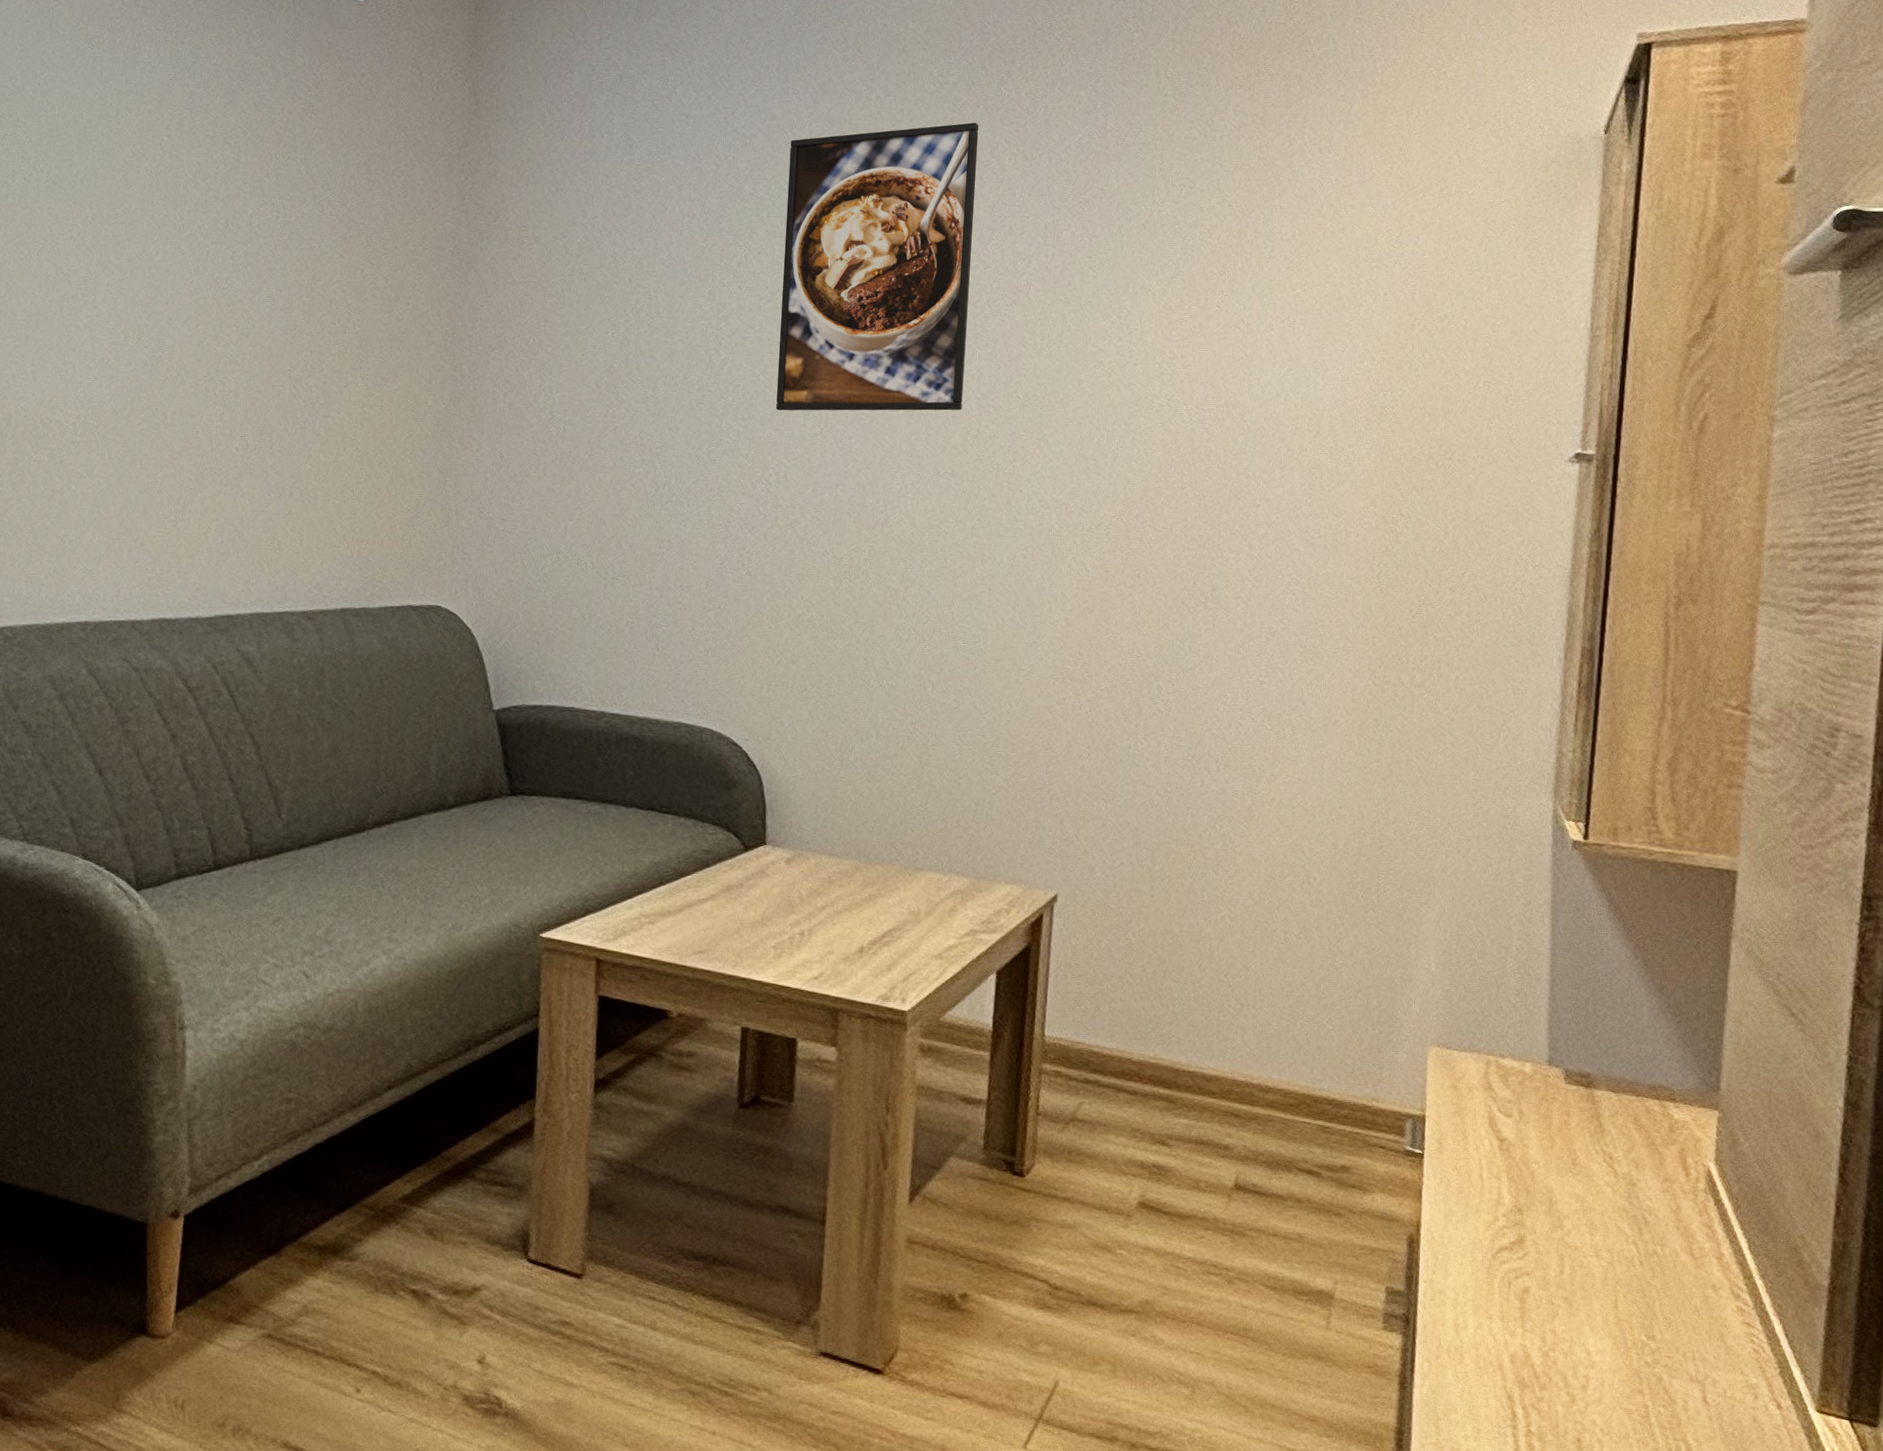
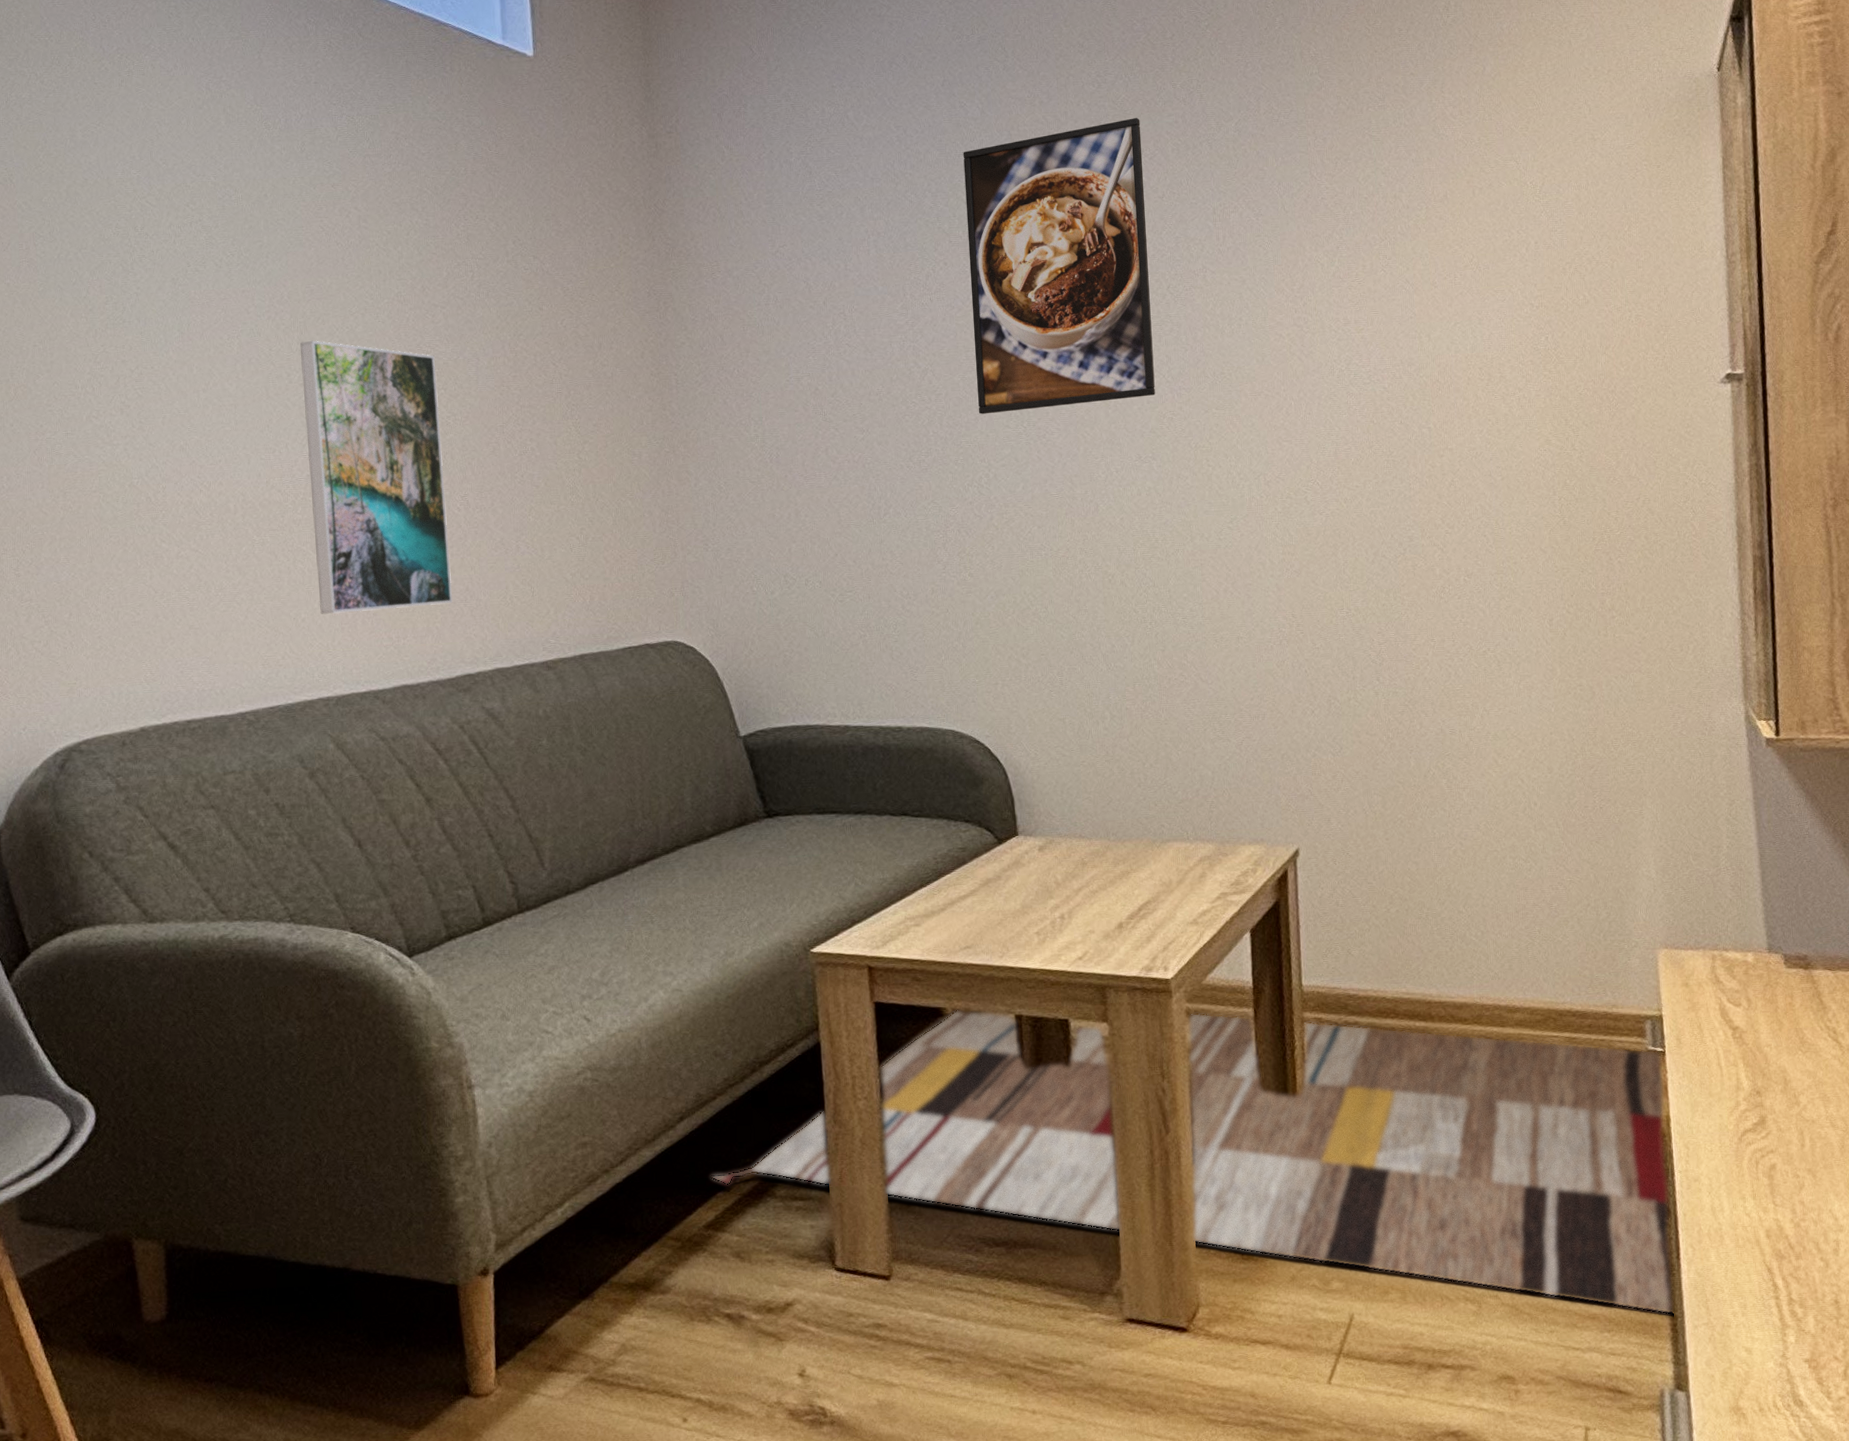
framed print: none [88,264,230,542] -> present [300,340,452,614]
rug: none [413,1015,1420,1429] -> present [712,1010,1675,1315]

